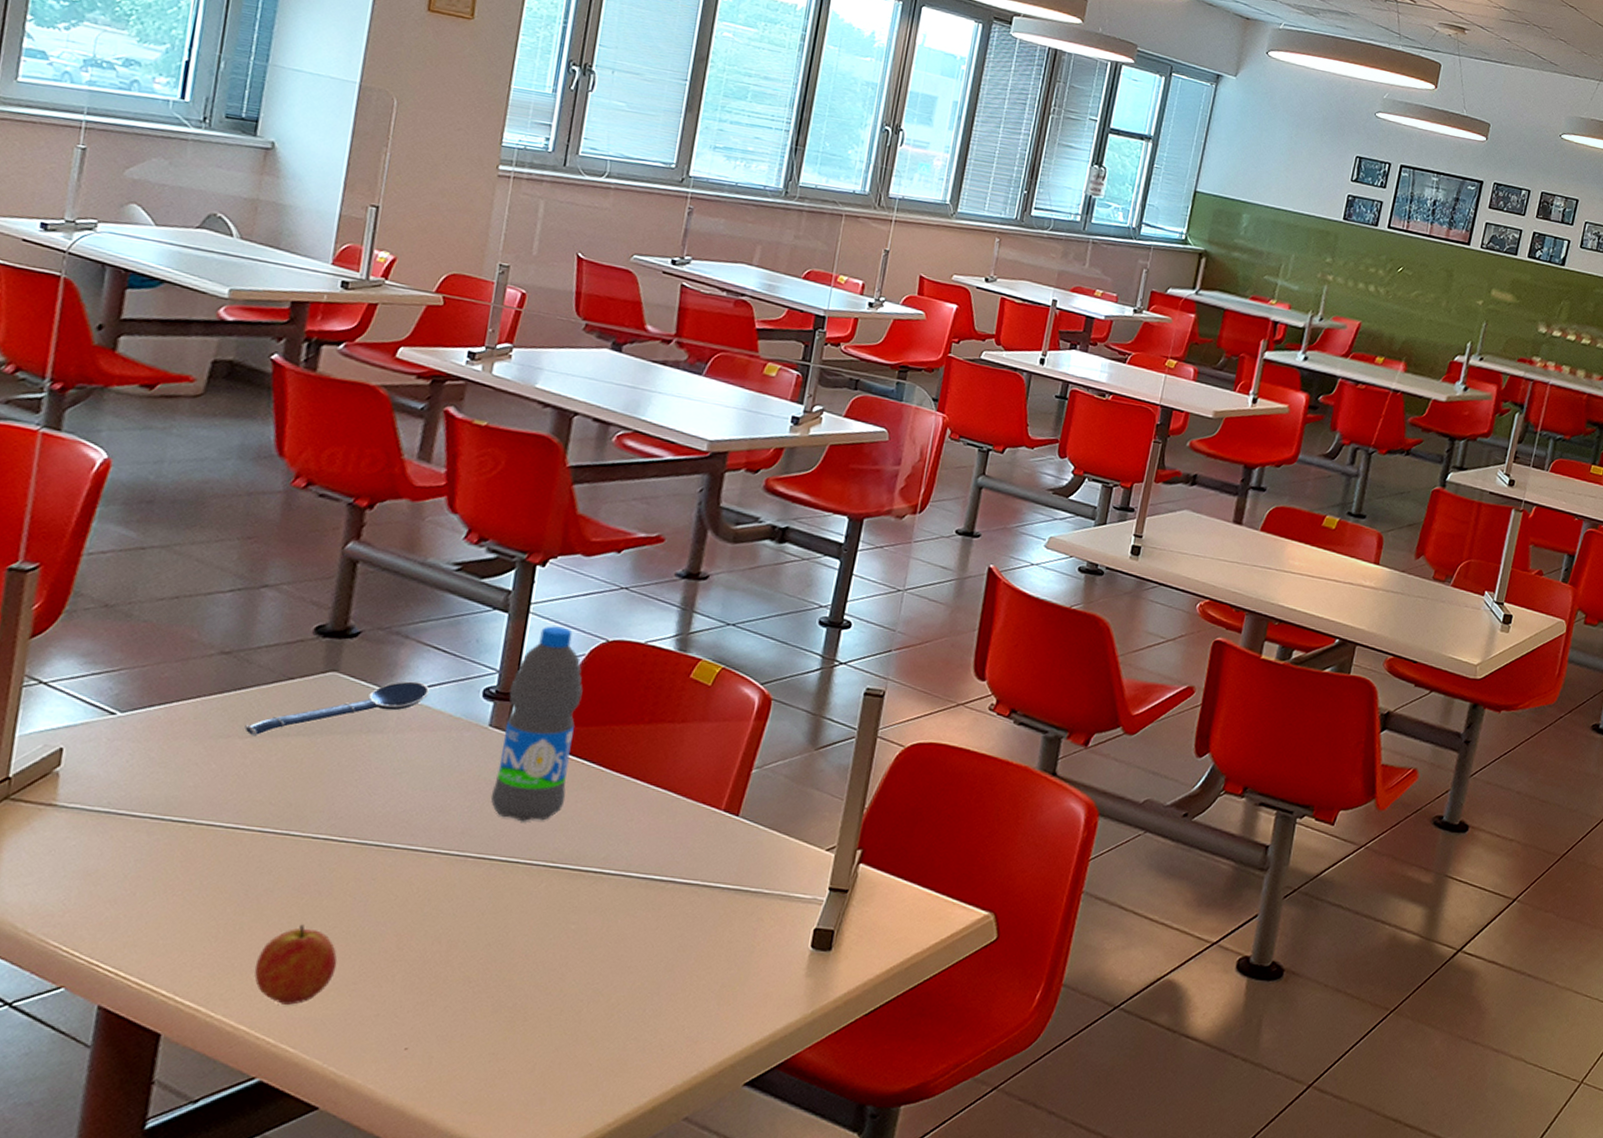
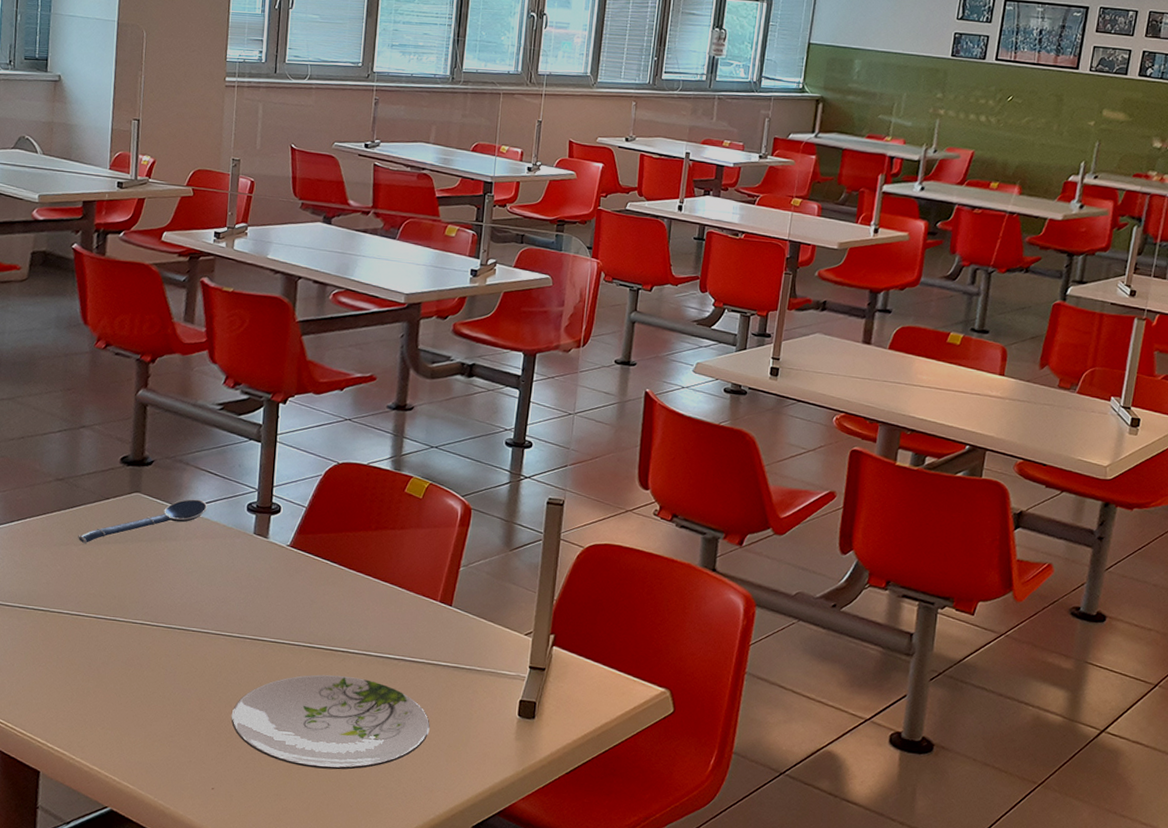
fruit: present [254,924,338,1005] -> none [100,690,158,752]
plate: none [438,901,701,1020] -> present [231,674,430,770]
water bottle: present [490,626,583,821] -> none [259,452,323,610]

